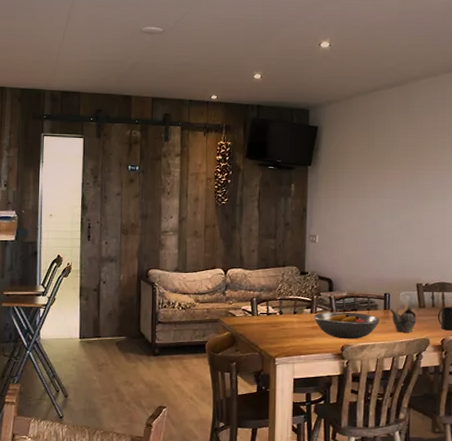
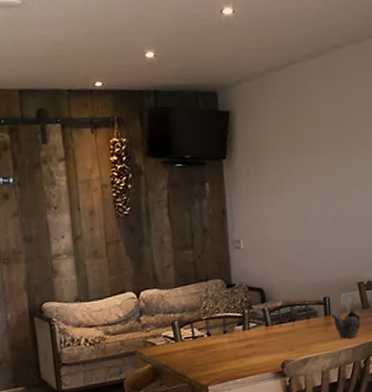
fruit bowl: present [313,311,381,340] -> none [246,322,322,355]

